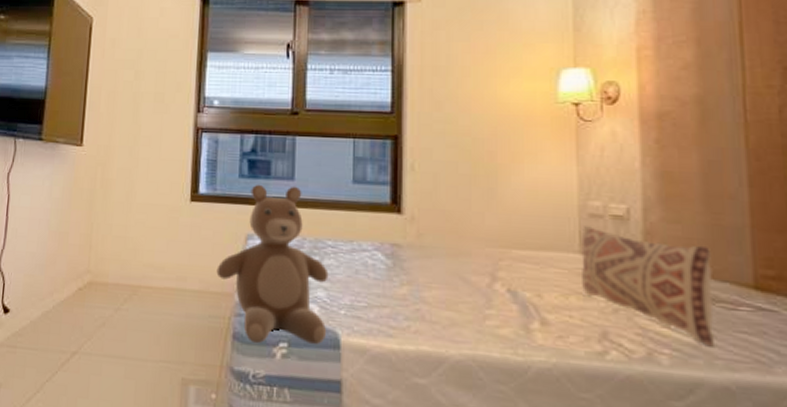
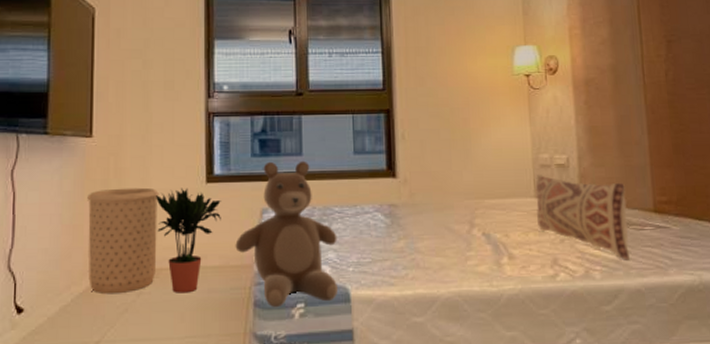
laundry basket: none [70,199,142,306] -> present [87,187,159,294]
potted plant: none [138,204,205,315] -> present [155,188,221,293]

